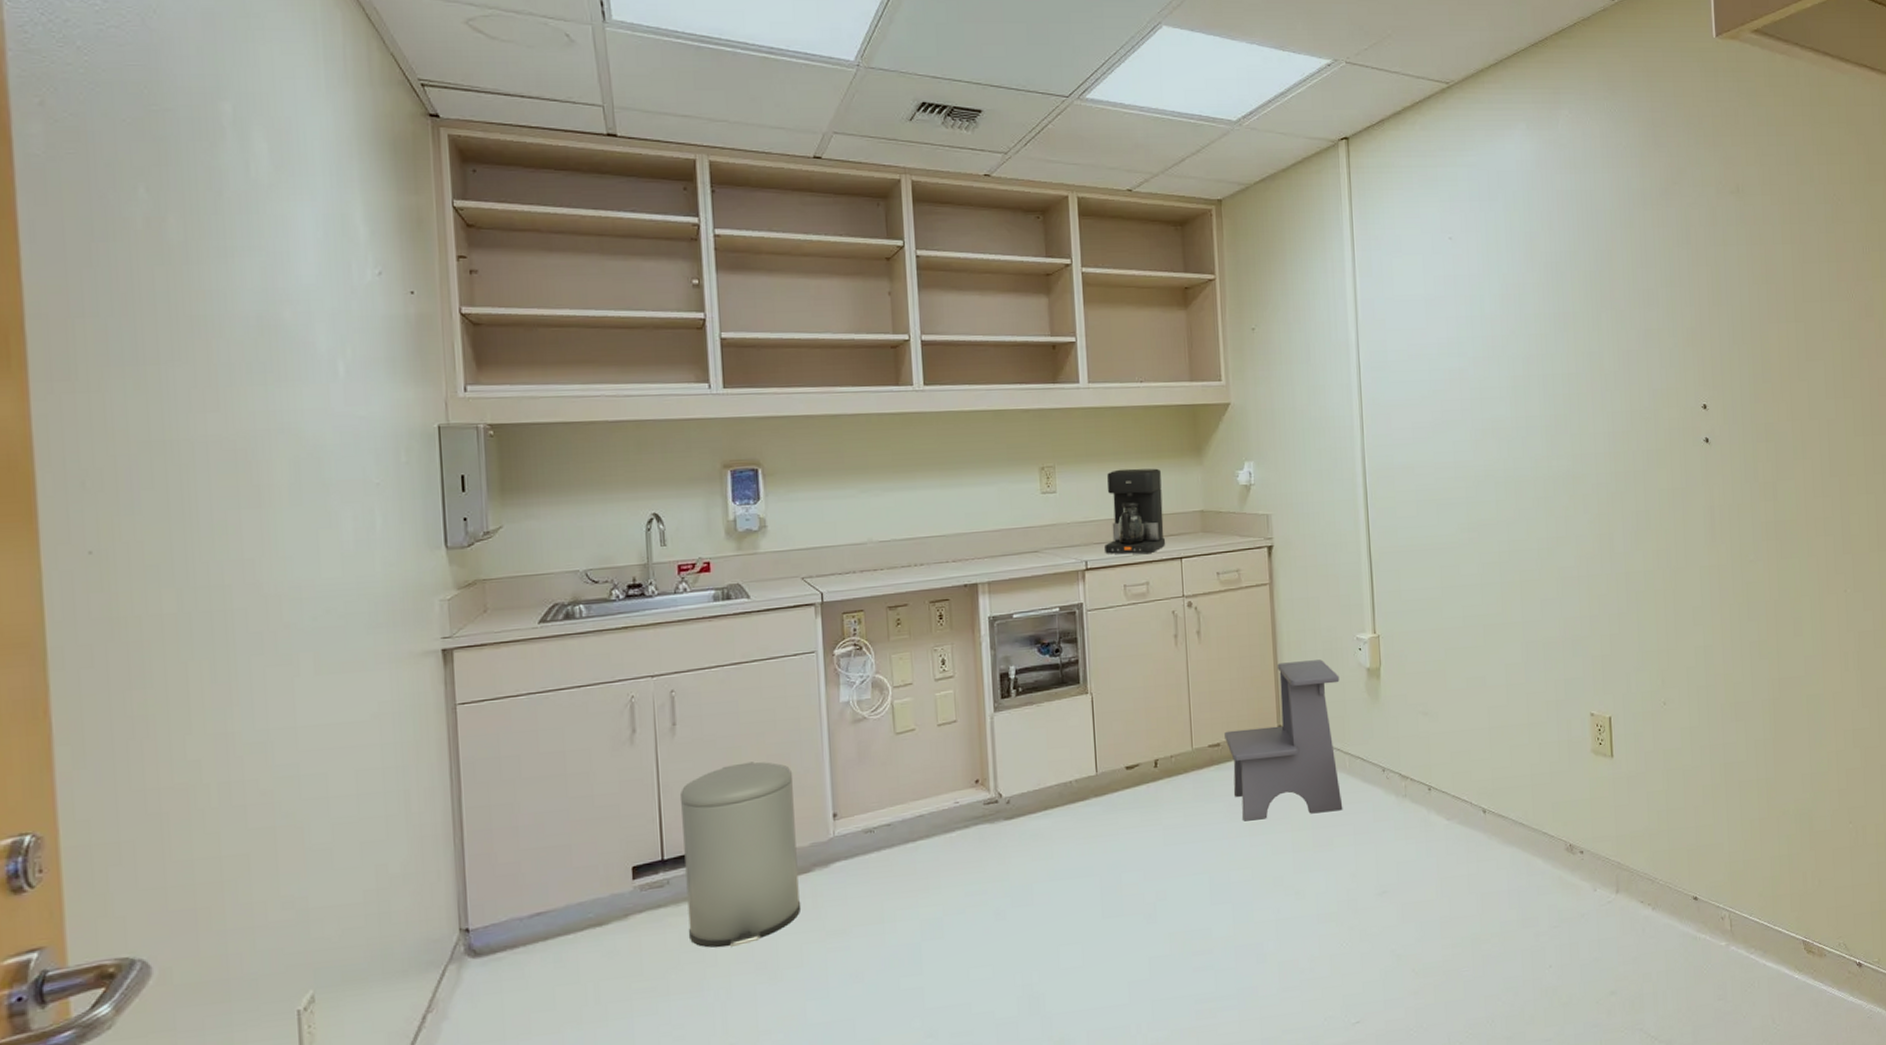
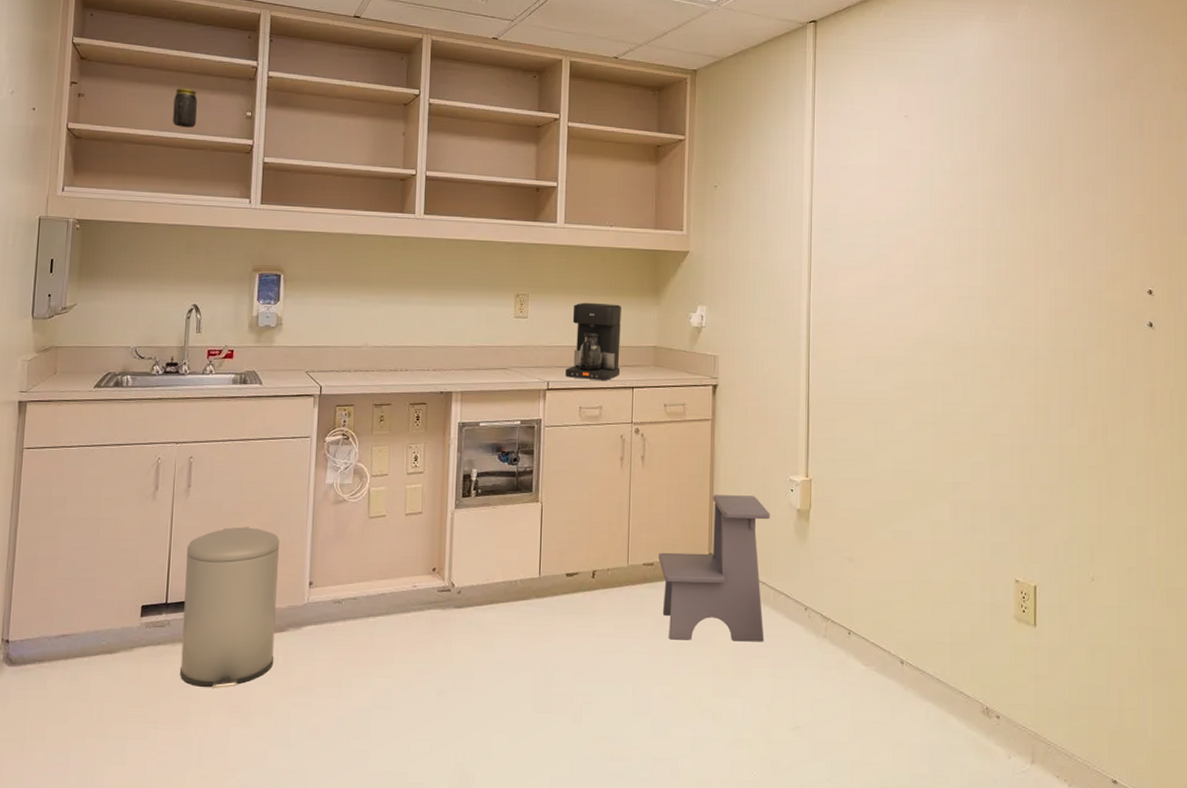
jar: none [597,255,629,303] -> present [173,88,197,128]

